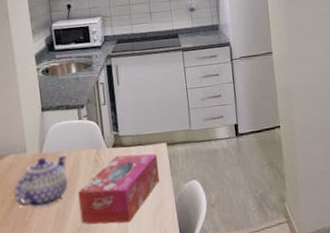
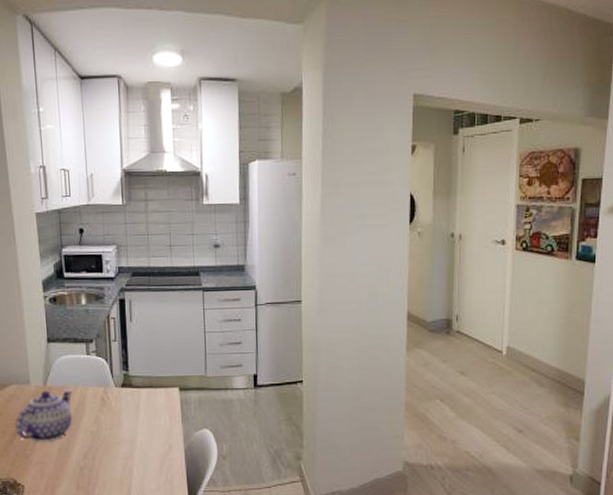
tissue box: present [78,153,159,225] -> none [82,396,169,466]

